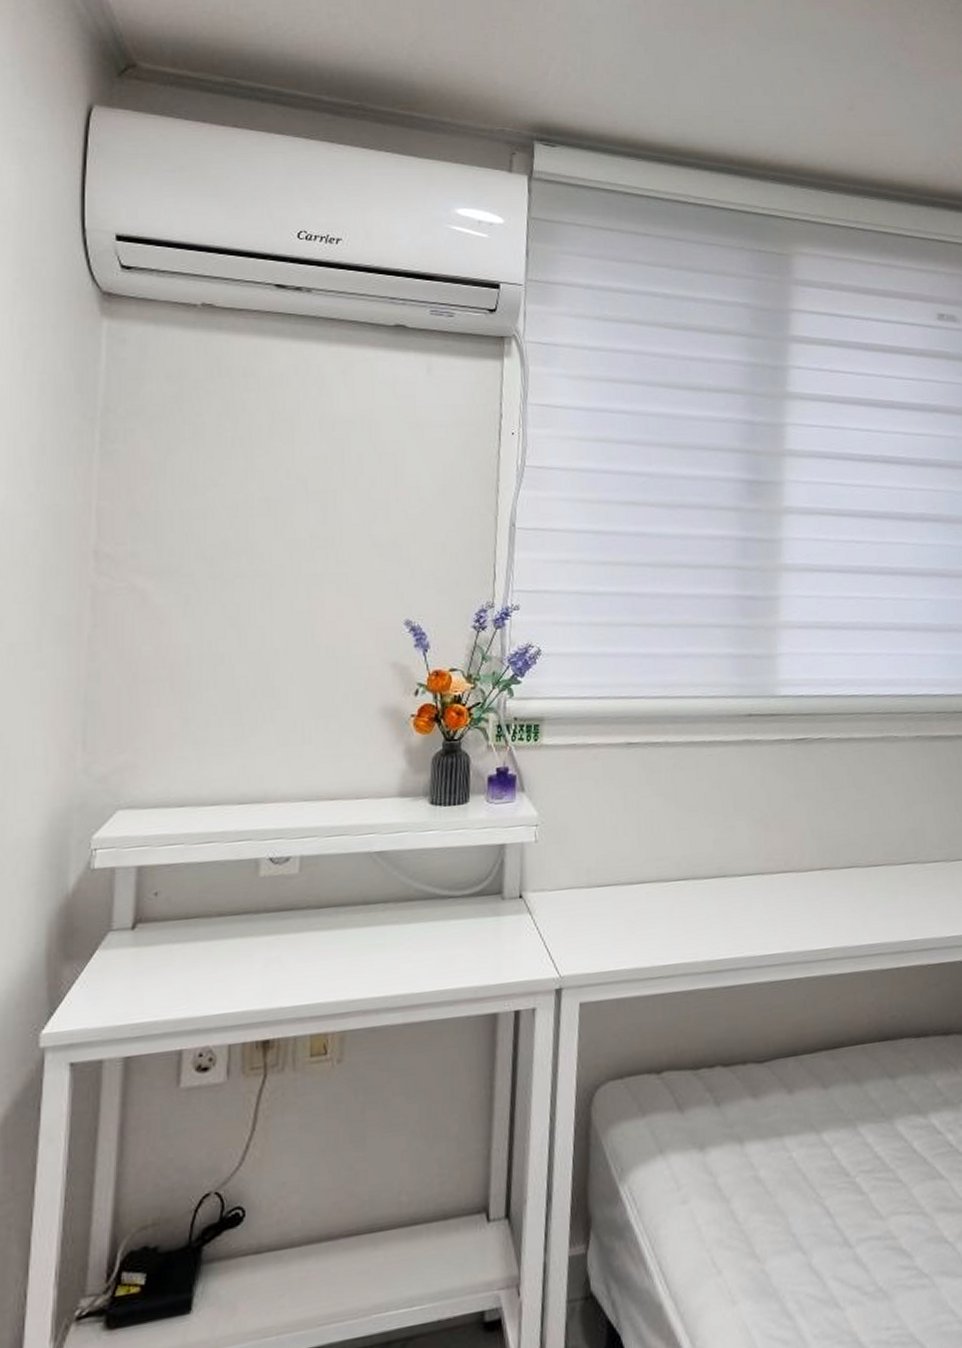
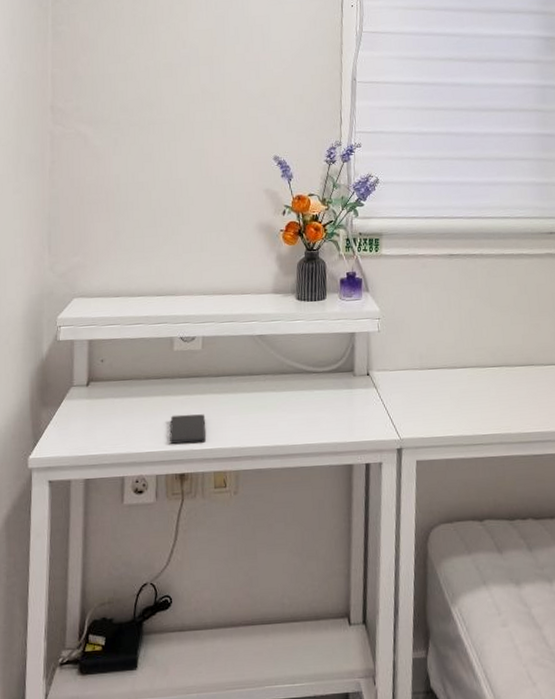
smartphone: none [249,959,302,1001] -> present [169,414,207,444]

